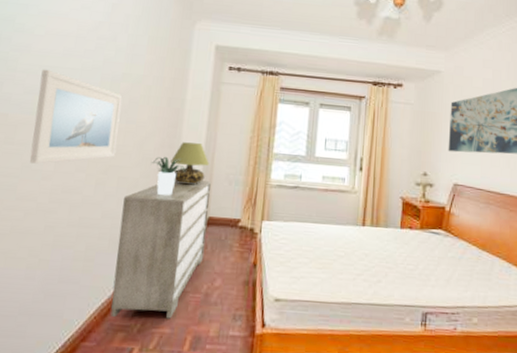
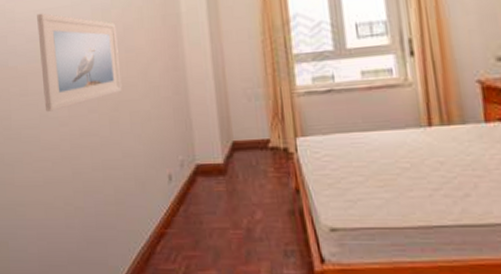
dresser: present [110,180,212,319] -> none [140,101,237,261]
potted plant: present [152,156,186,195] -> none [160,81,197,124]
table lamp: present [169,142,209,185] -> none [178,59,221,109]

